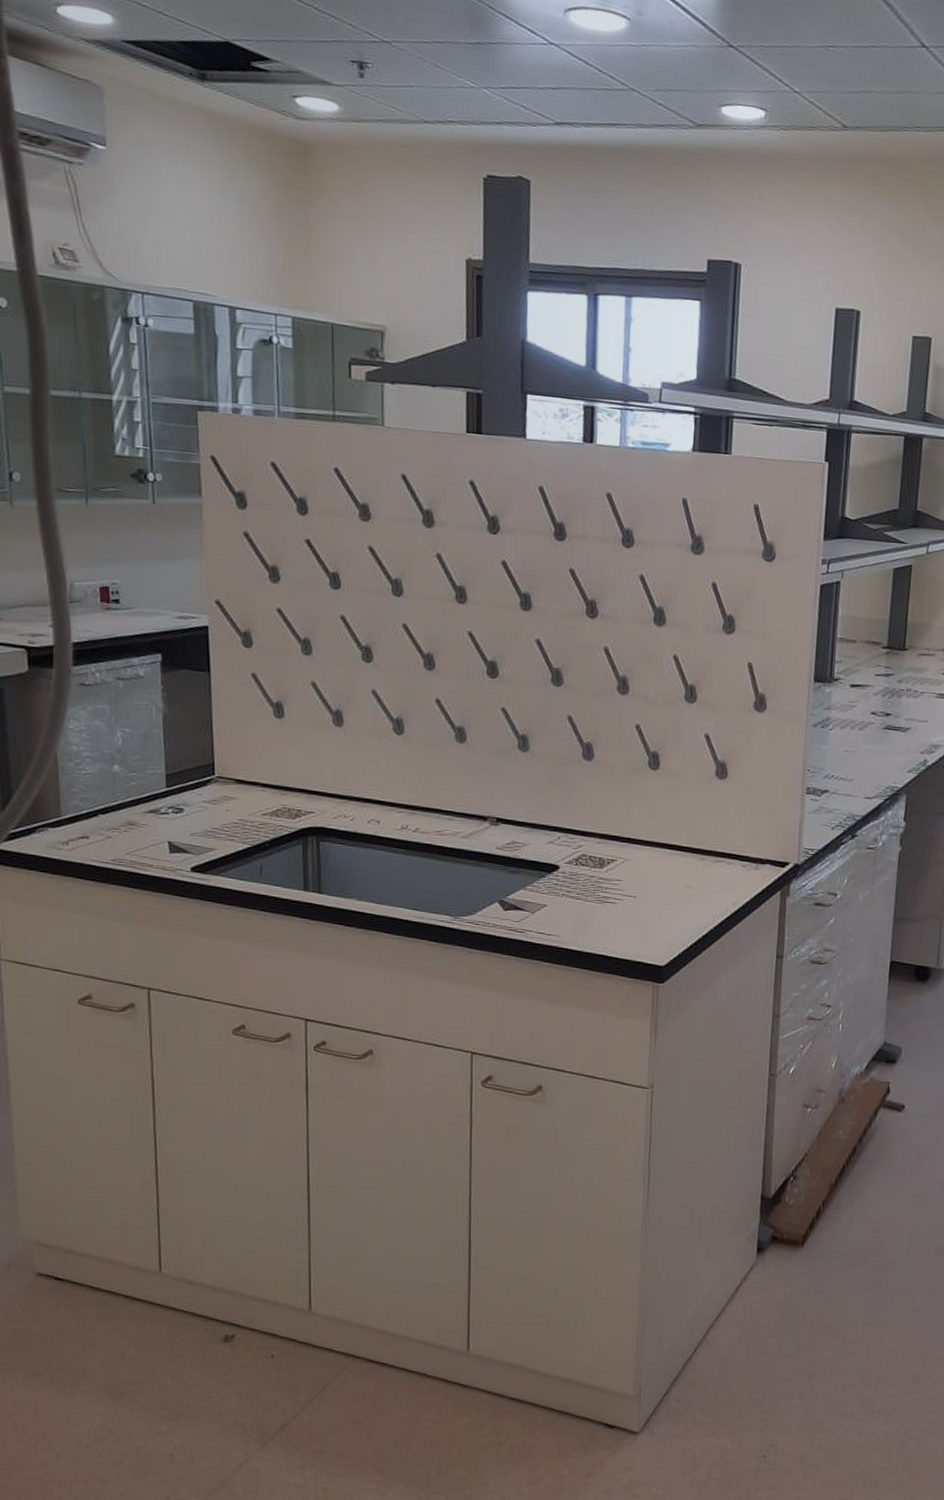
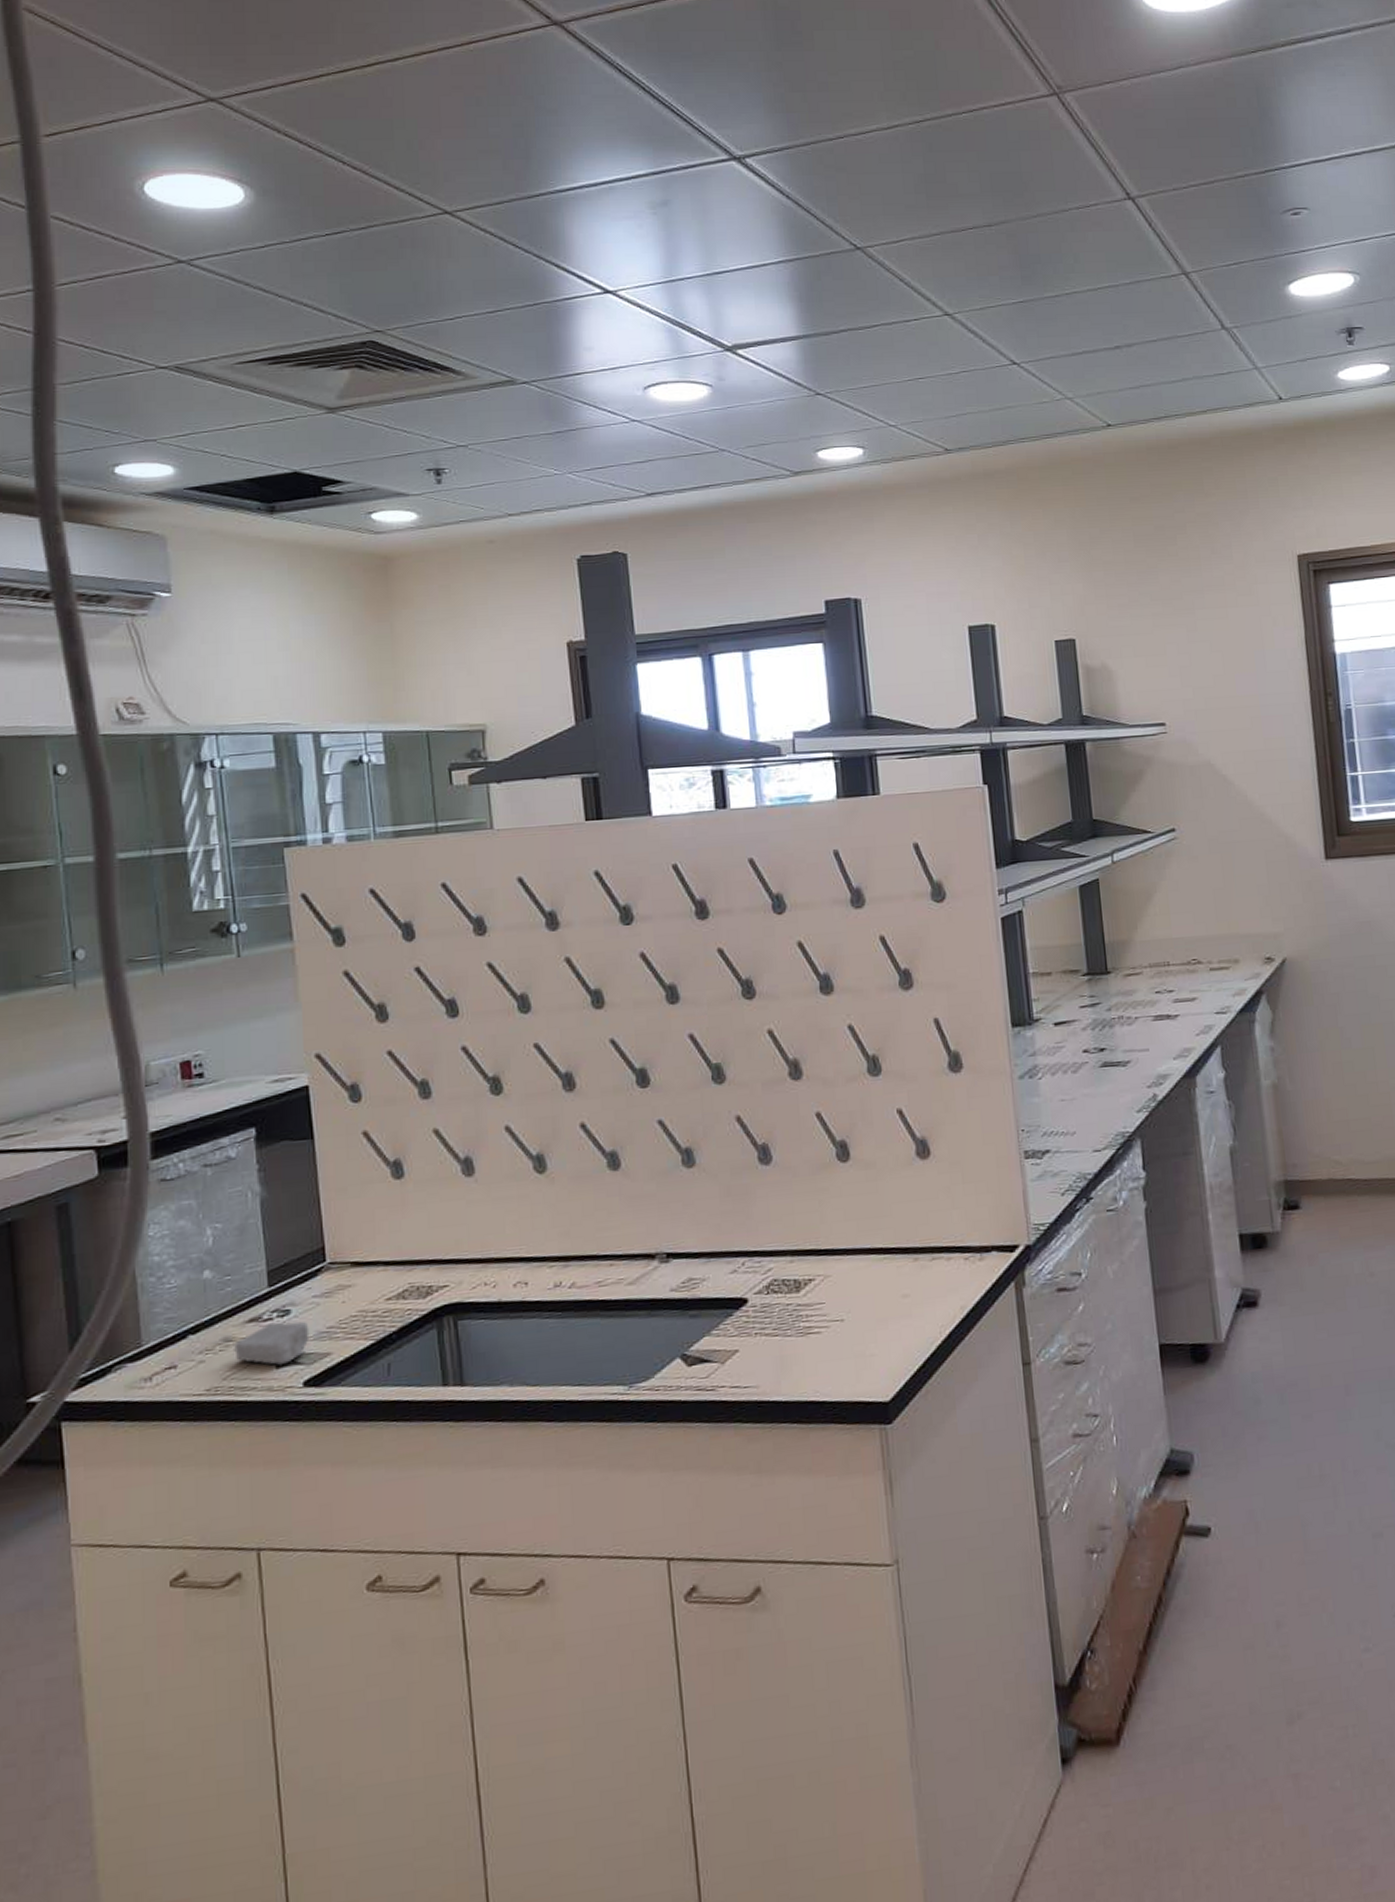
soap bar: none [136,816,198,851] -> present [234,1321,310,1365]

